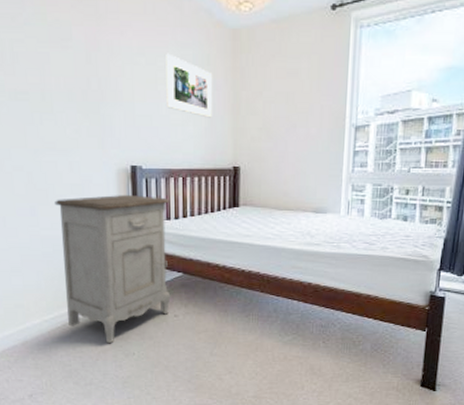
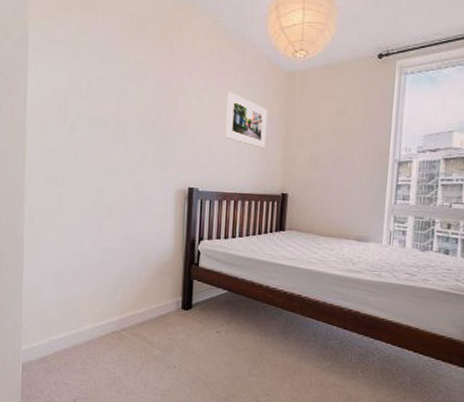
nightstand: present [54,195,171,344] -> none [118,213,222,355]

